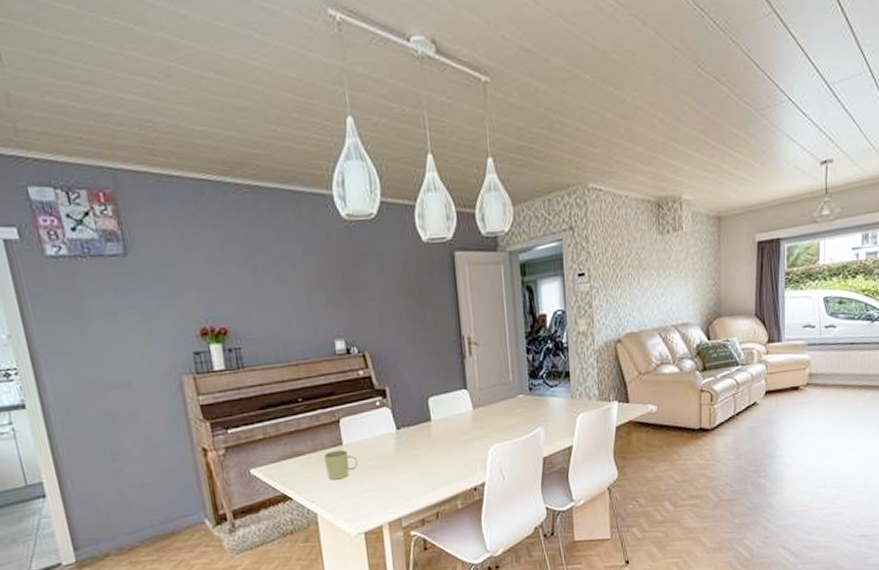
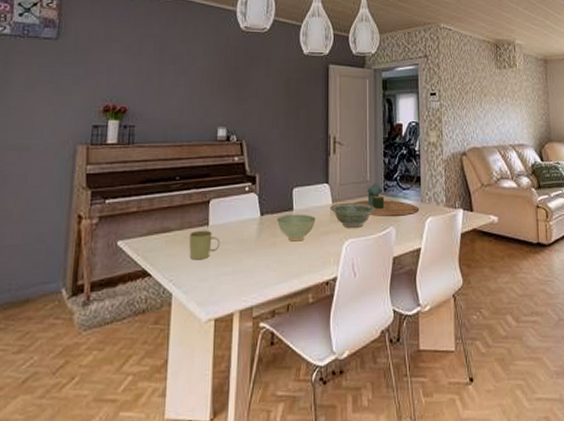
bowl: none [415,423,457,453] -> present [277,214,316,242]
bowl: none [471,406,521,434] -> present [330,202,375,229]
decorative tray: none [496,383,569,418] -> present [353,183,419,216]

